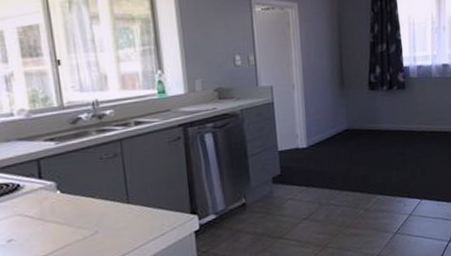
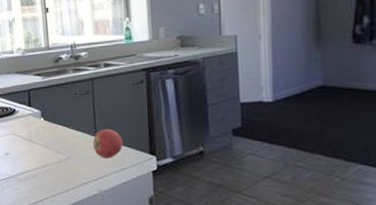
apple: none [124,193,161,227] -> present [92,129,123,159]

